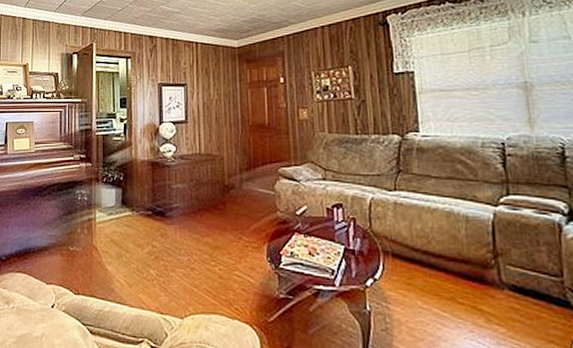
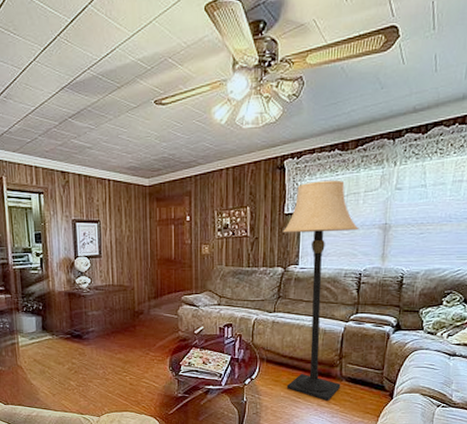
lamp: none [393,34,504,320] -> present [282,180,359,402]

